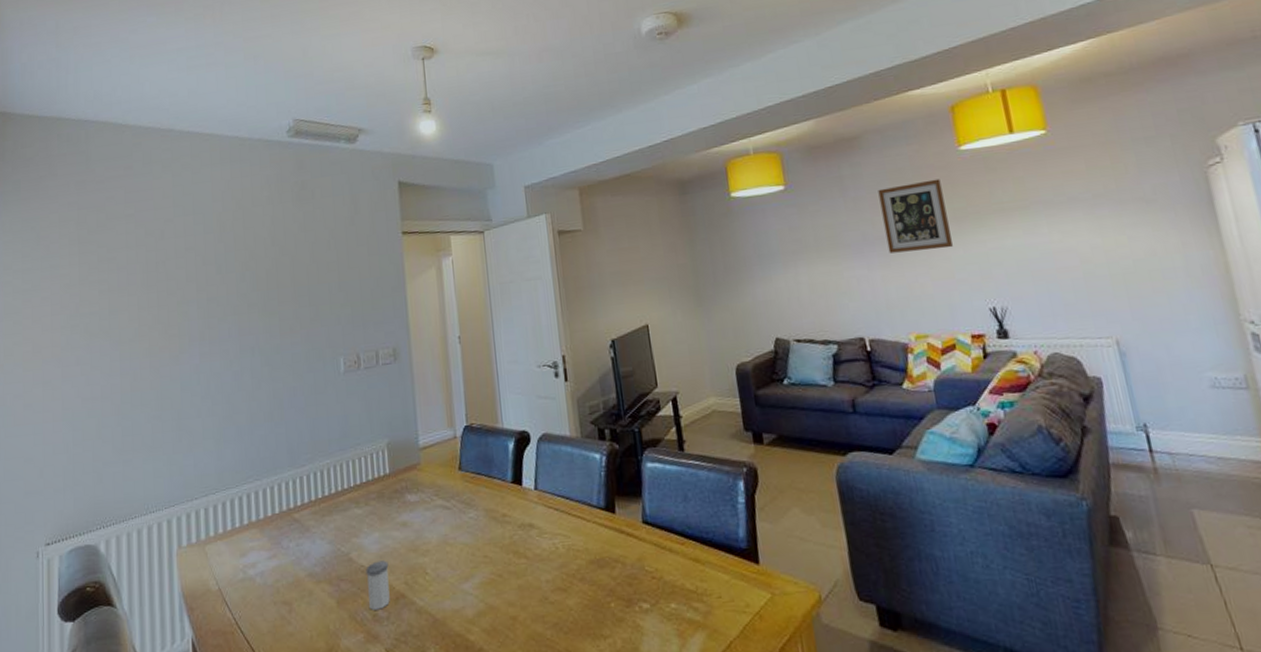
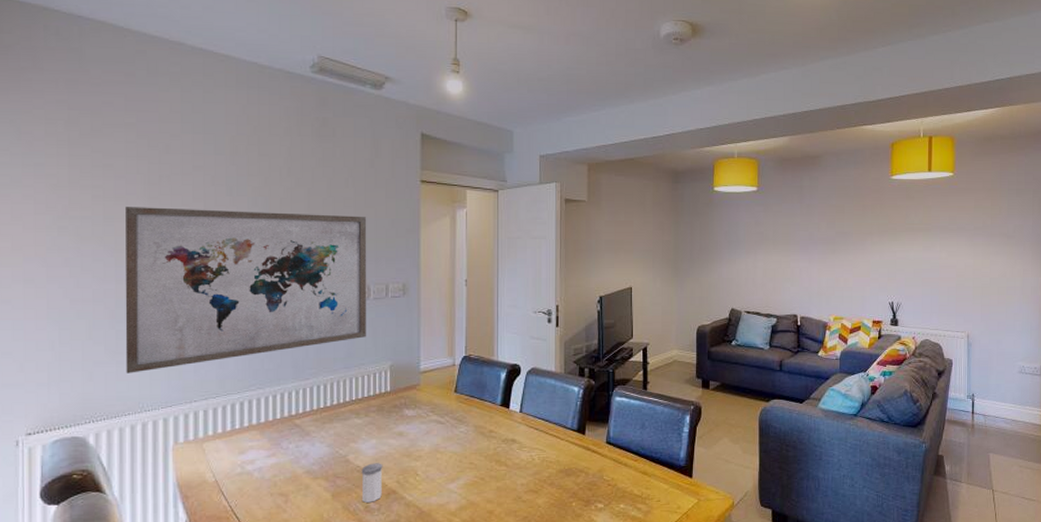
wall art: none [127,279,360,473] -> present [125,207,367,373]
wall art: present [878,178,953,254] -> none [826,199,873,254]

